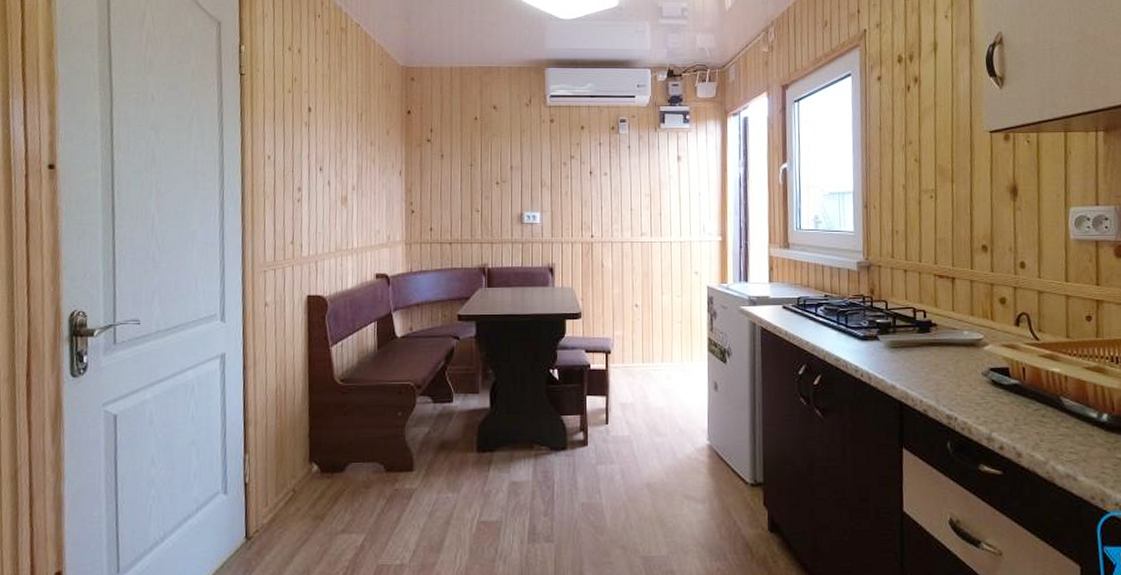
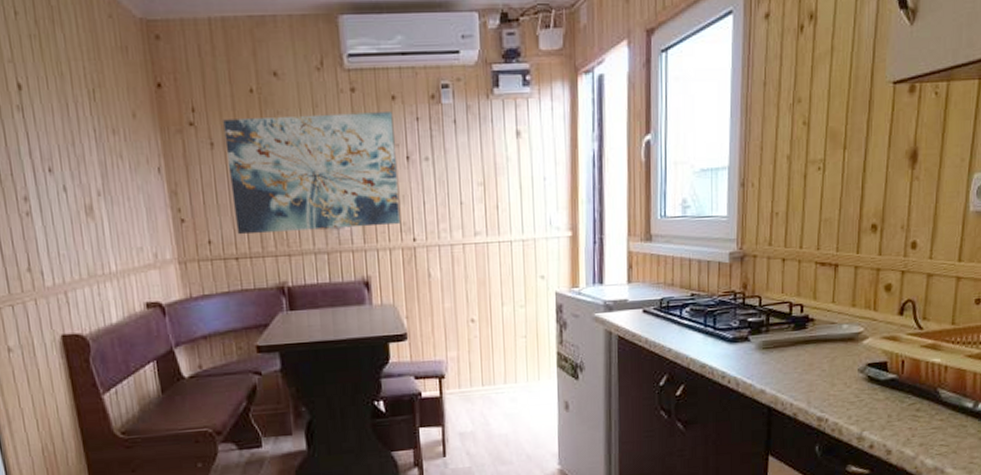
wall art: none [452,137,581,225] -> present [223,112,400,235]

